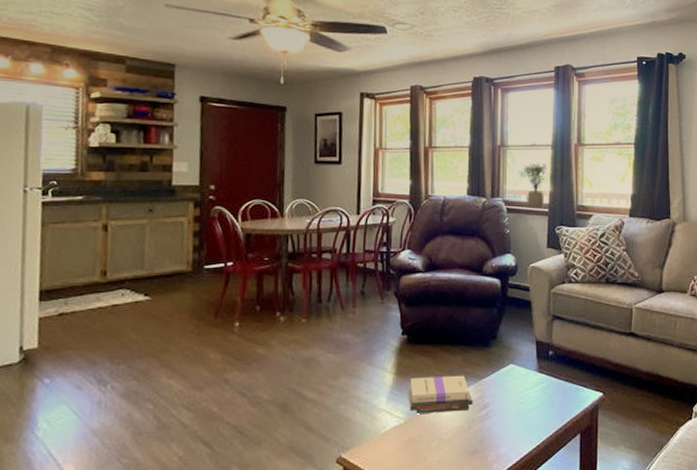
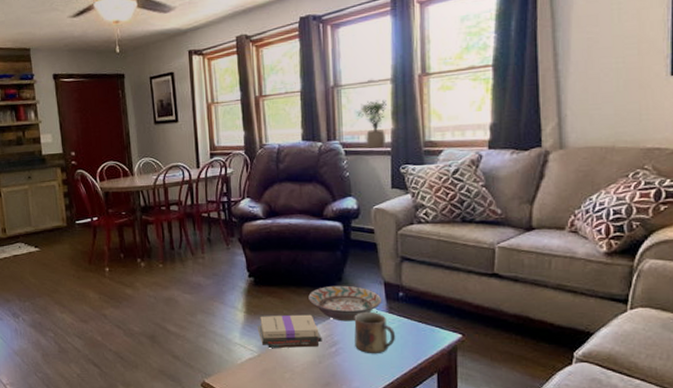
decorative bowl: none [462,343,534,382] -> present [308,285,383,322]
mug: none [505,372,544,415] -> present [354,313,396,353]

